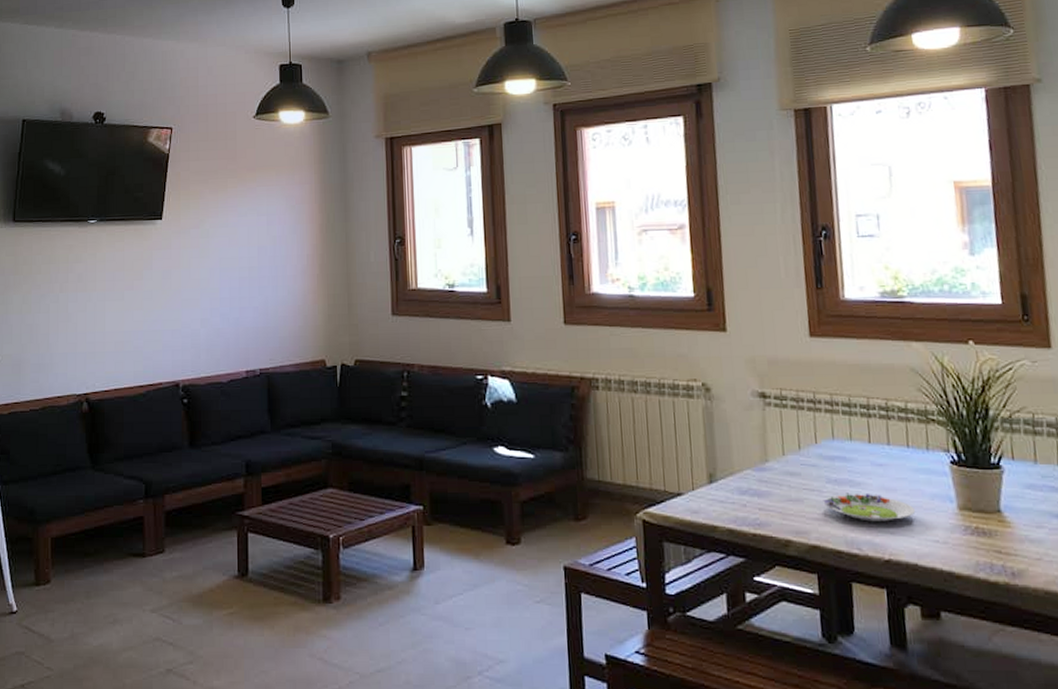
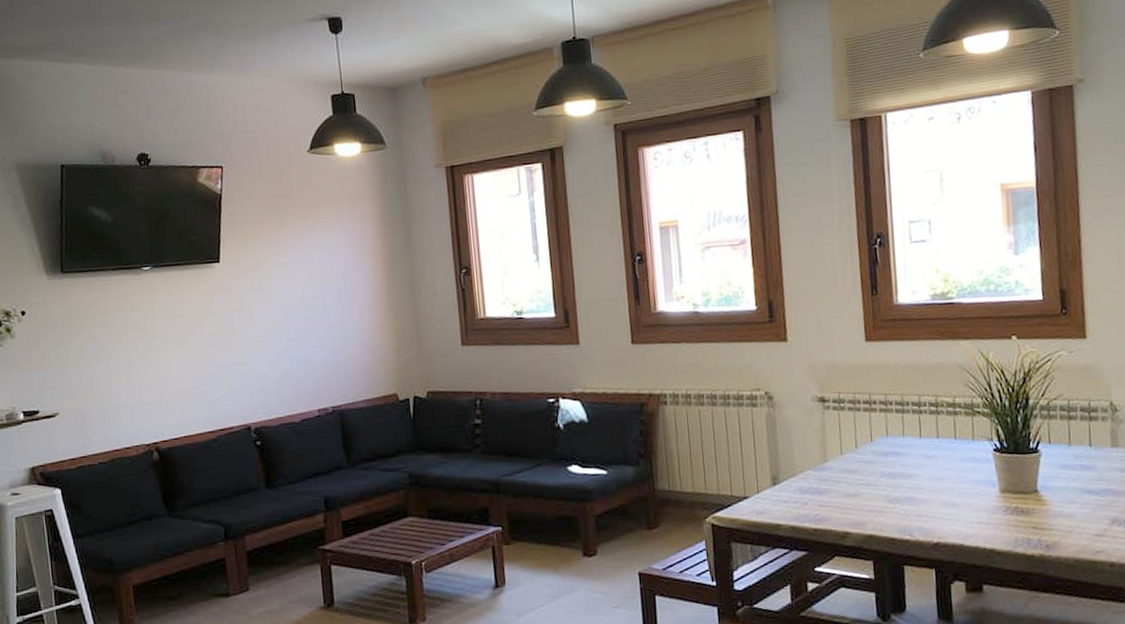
salad plate: present [823,492,916,522] -> none [878,484,962,510]

